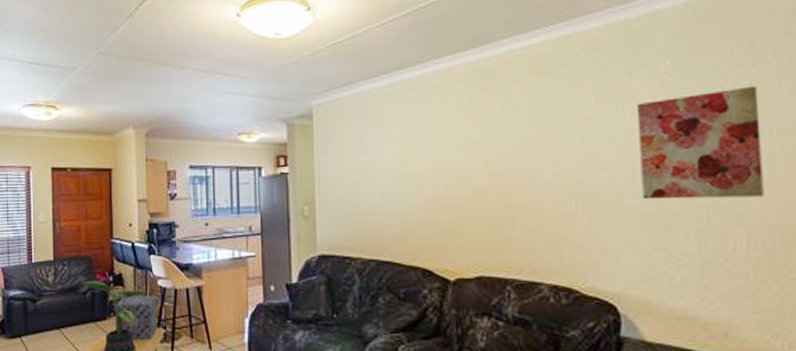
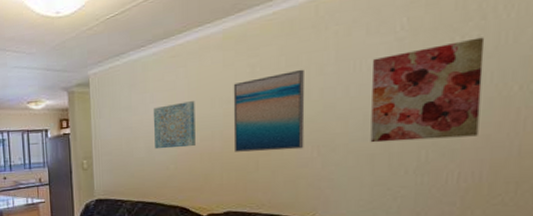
wall art: none [387,141,439,197] -> present [153,101,195,150]
wall art: none [480,111,567,205] -> present [233,69,305,152]

